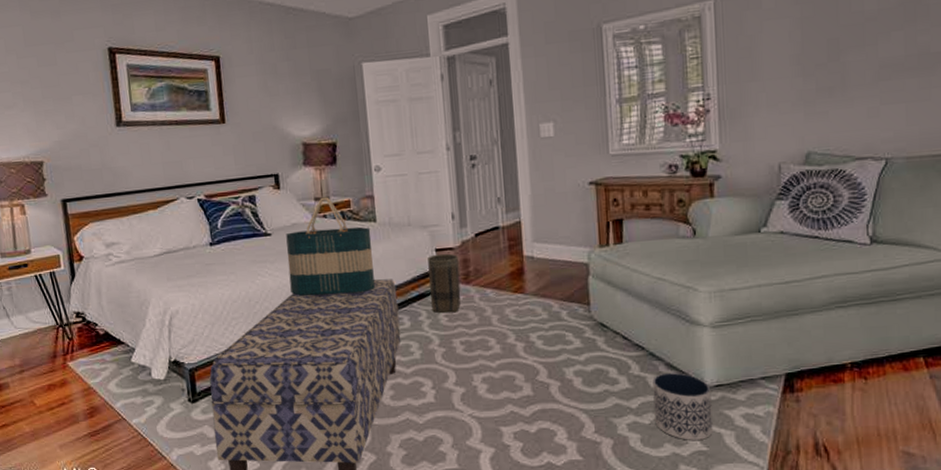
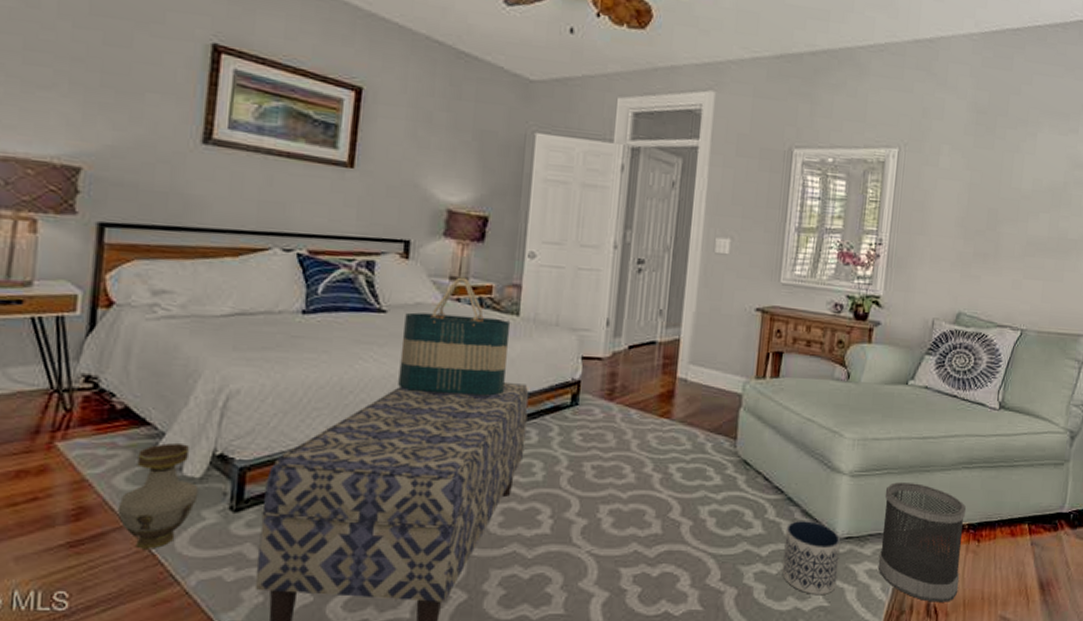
vase: none [115,355,166,435] -> present [117,443,199,549]
basket: present [428,253,461,313] -> none [566,362,606,432]
wastebasket: none [751,327,849,442] -> present [877,482,966,602]

